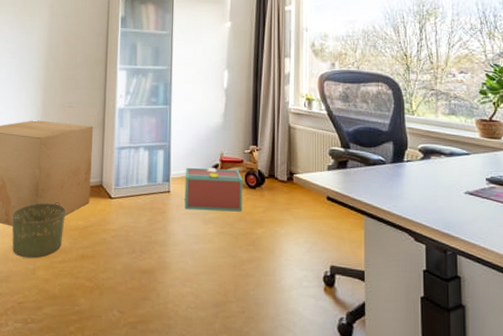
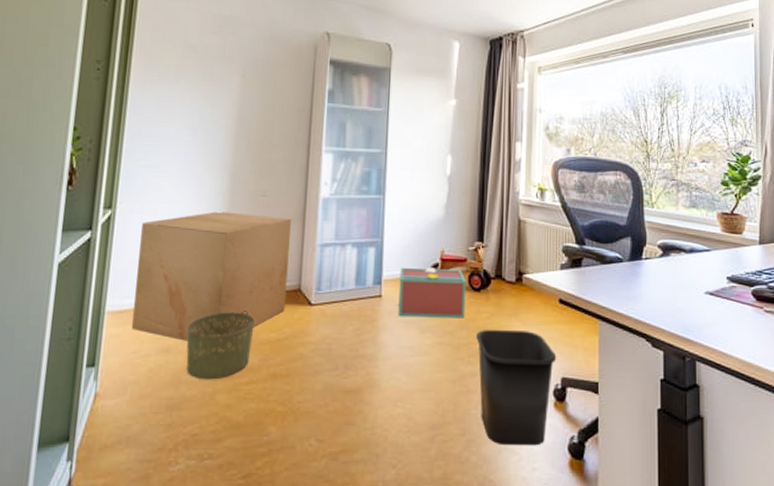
waste bin: none [253,221,326,325] -> present [476,329,557,446]

